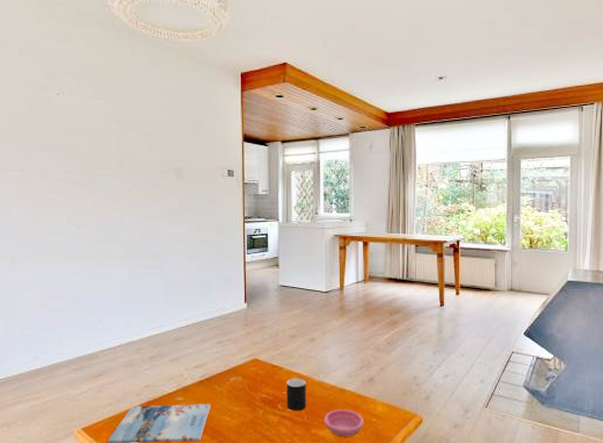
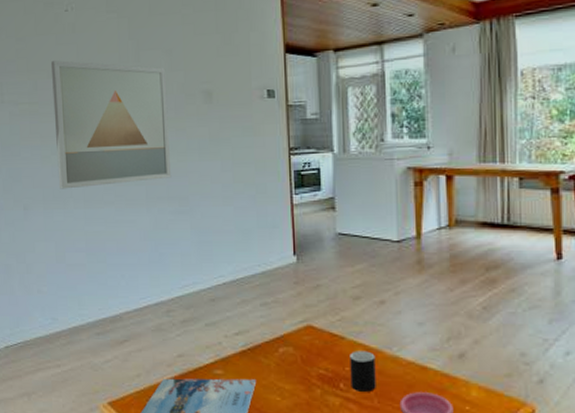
wall art: none [43,136,146,246] -> present [51,60,172,189]

